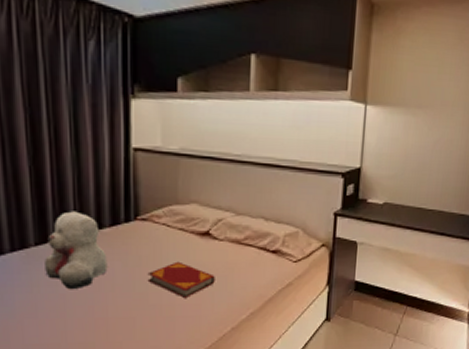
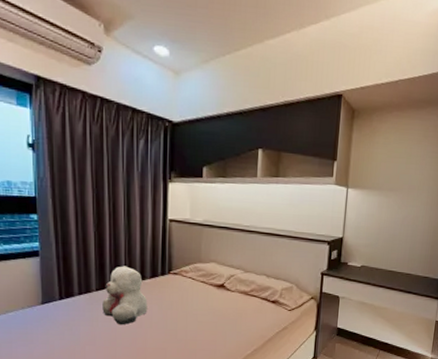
hardback book: present [147,261,215,298] -> none [176,306,227,335]

